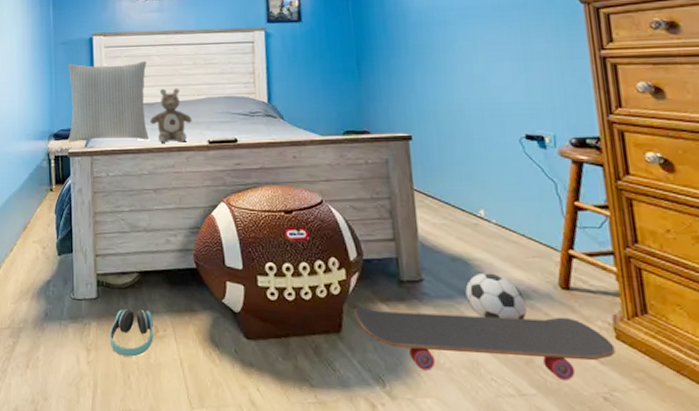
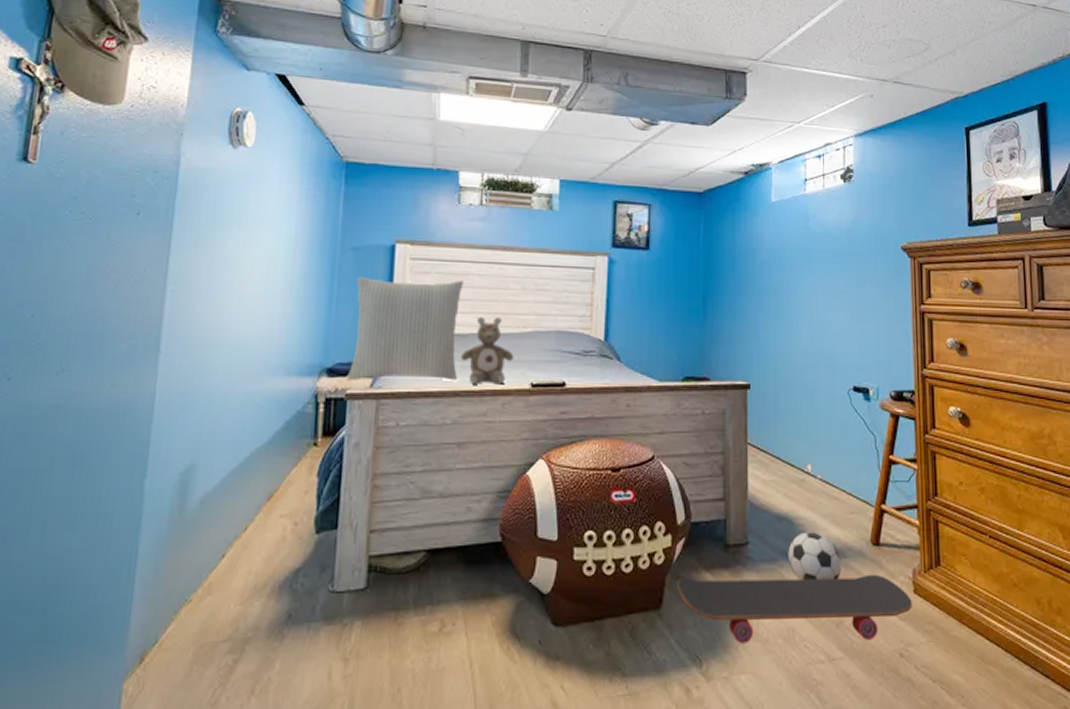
headphones: present [109,309,154,357] -> none [377,600,439,663]

